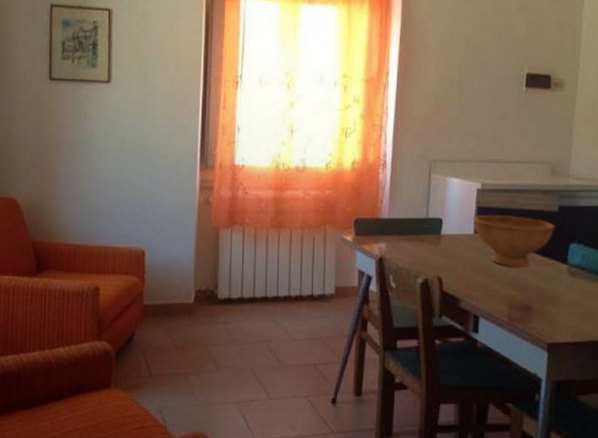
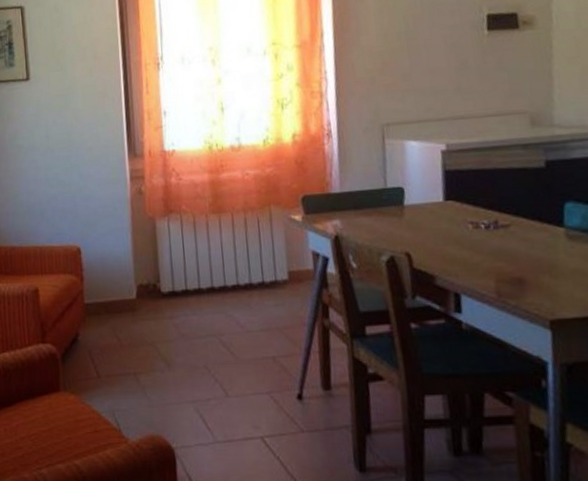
bowl: present [472,214,555,267] -> none [439,176,544,235]

